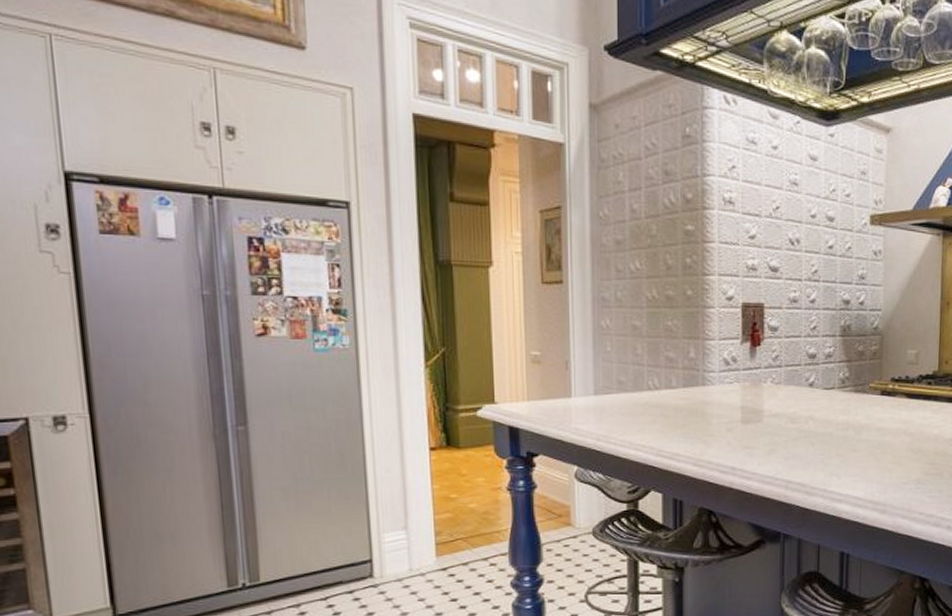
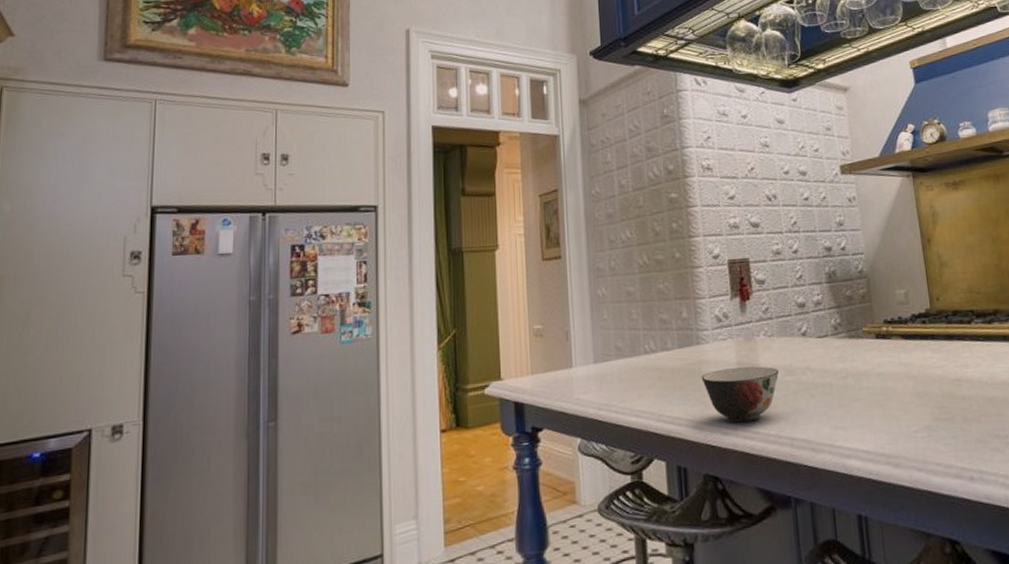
soup bowl: none [704,412,783,463] -> present [701,366,779,423]

